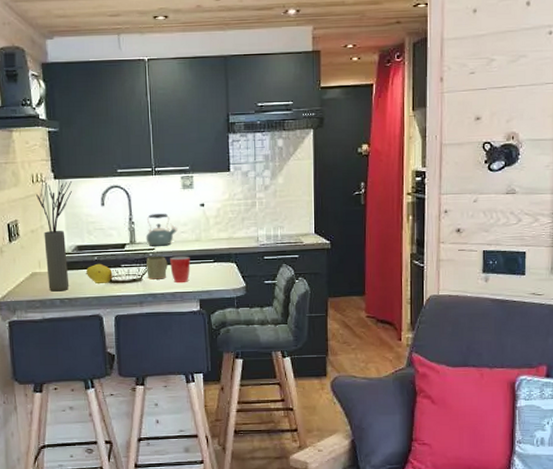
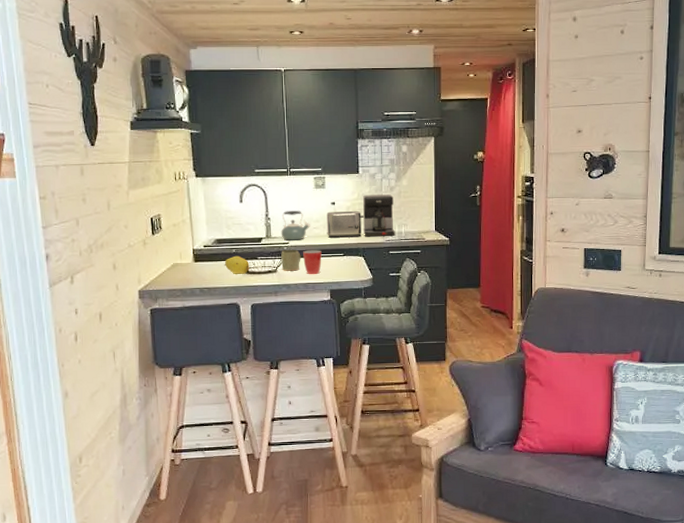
vase: present [36,176,73,292] -> none [179,174,213,281]
toaster: none [195,213,235,243] -> present [326,211,363,238]
coffee maker: none [234,194,270,241] -> present [362,194,395,237]

